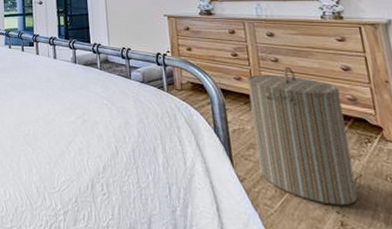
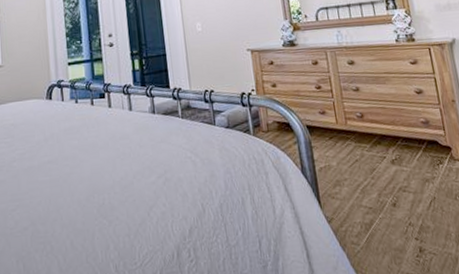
laundry hamper: present [247,67,358,206] -> none [330,95,433,233]

